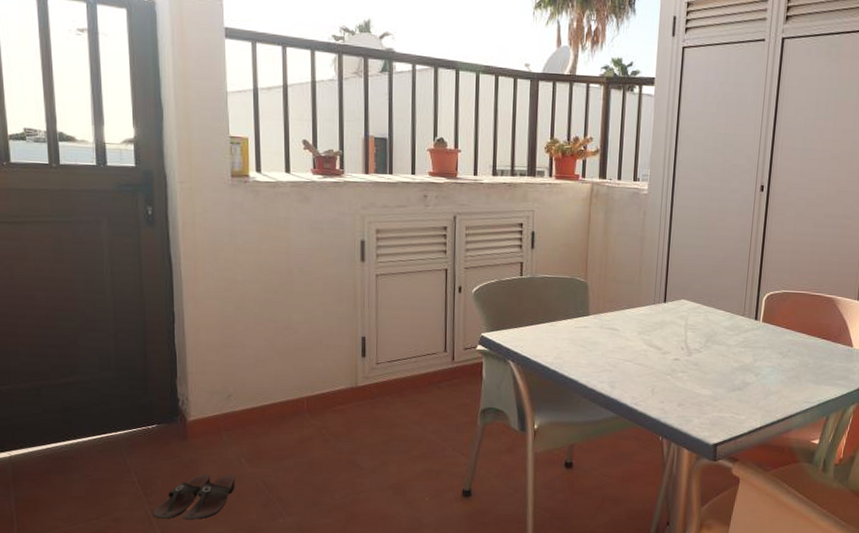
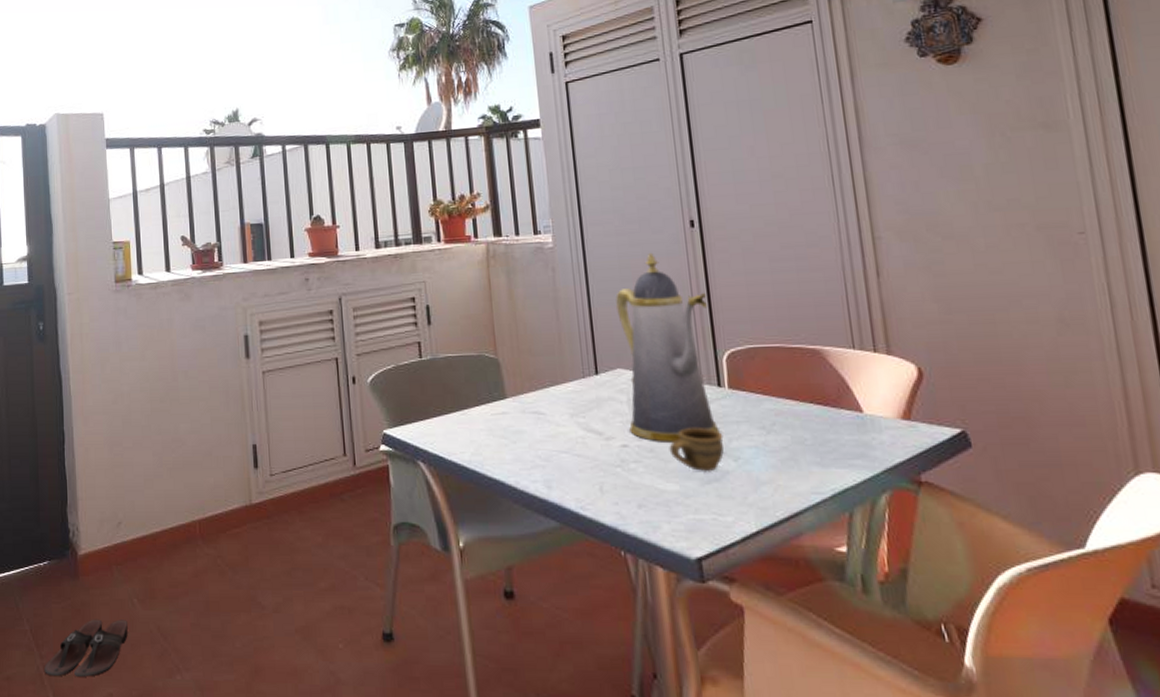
coffee pot: none [682,208,761,359] -> present [616,252,720,442]
cup: none [709,349,751,383] -> present [669,428,724,472]

